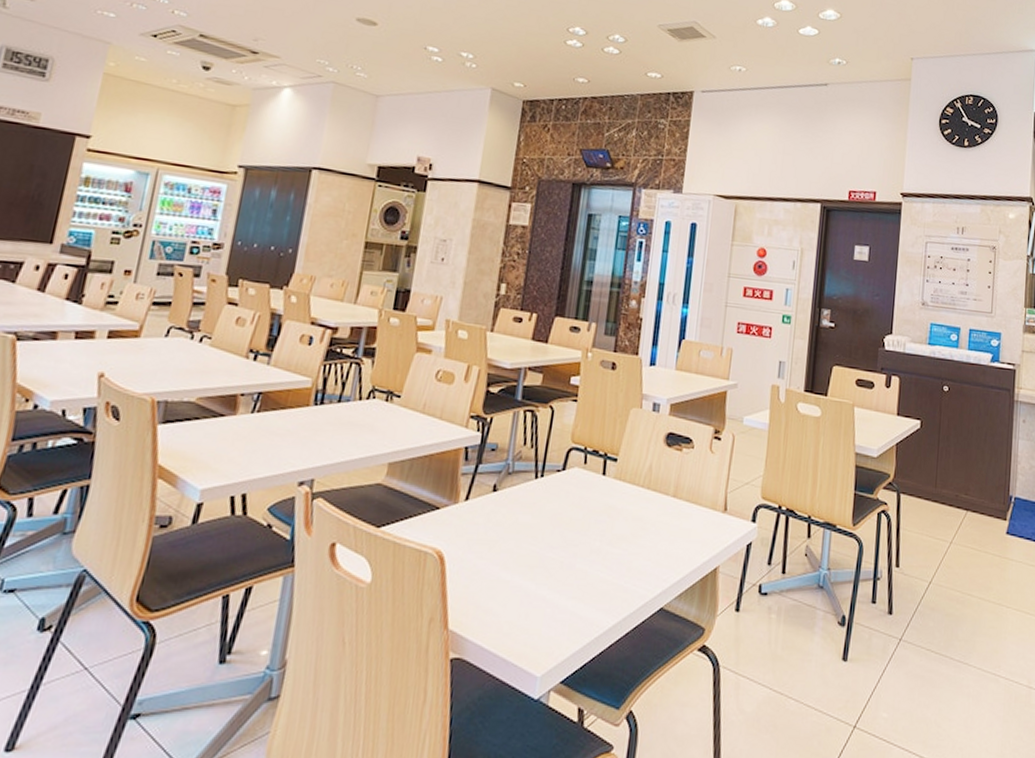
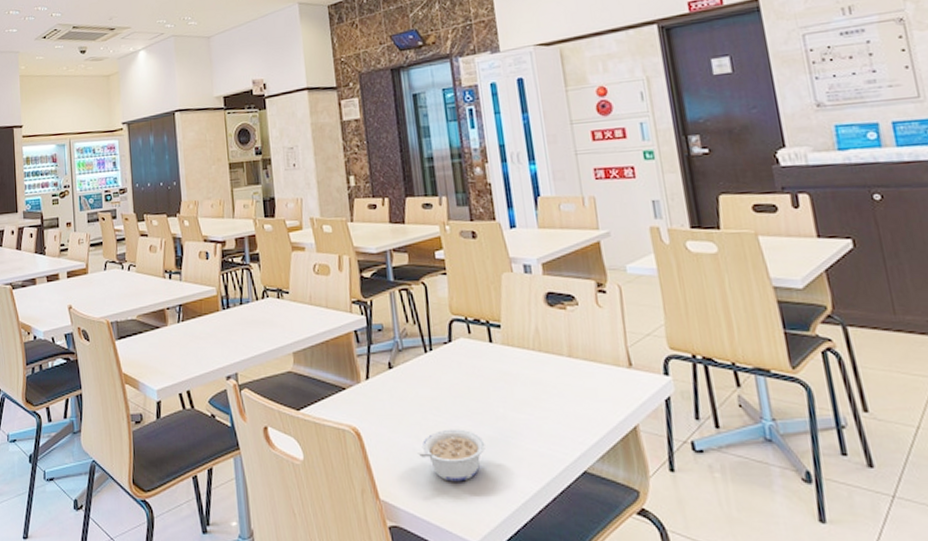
legume: none [501,559,574,614] -> present [418,429,485,482]

